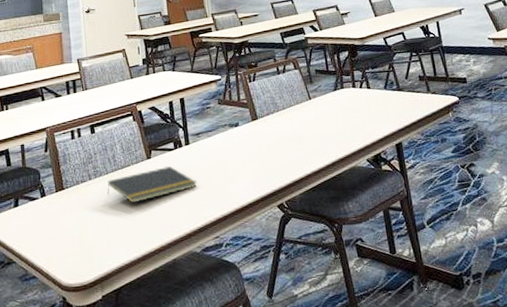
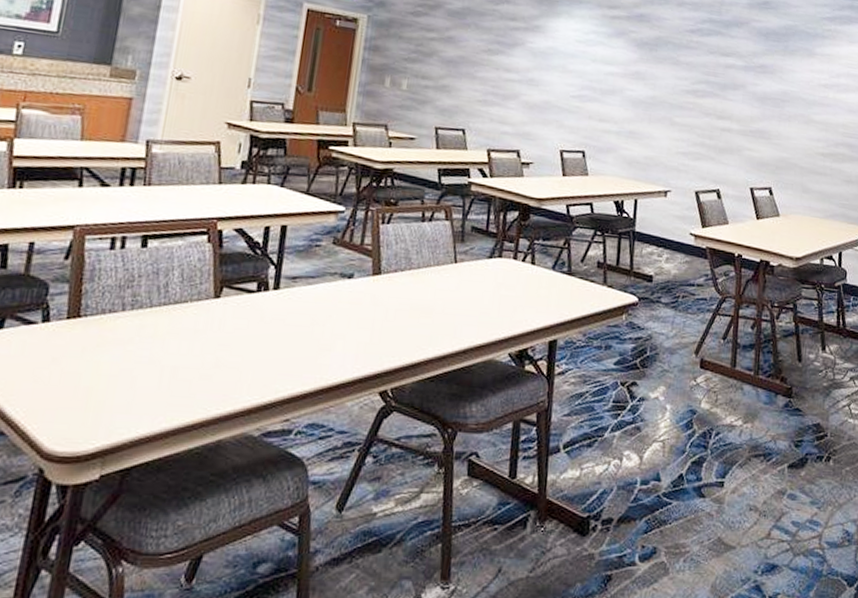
notepad: present [107,166,197,204] -> none [144,312,278,355]

